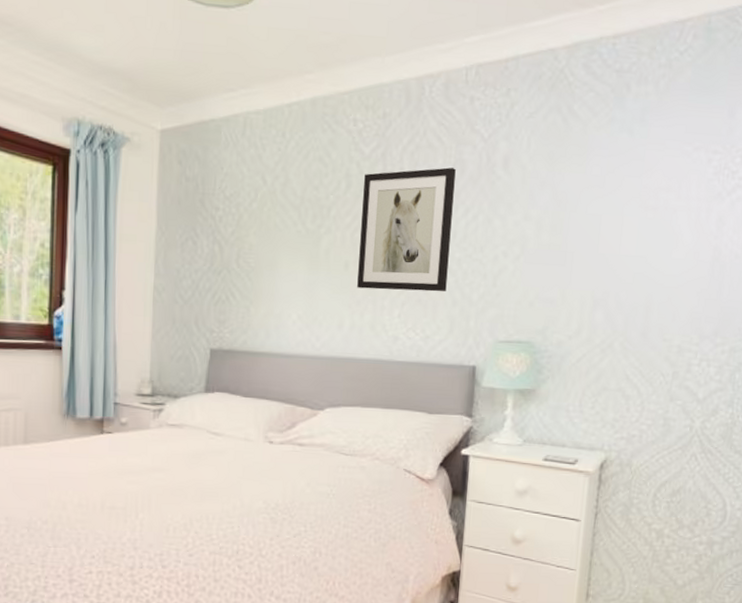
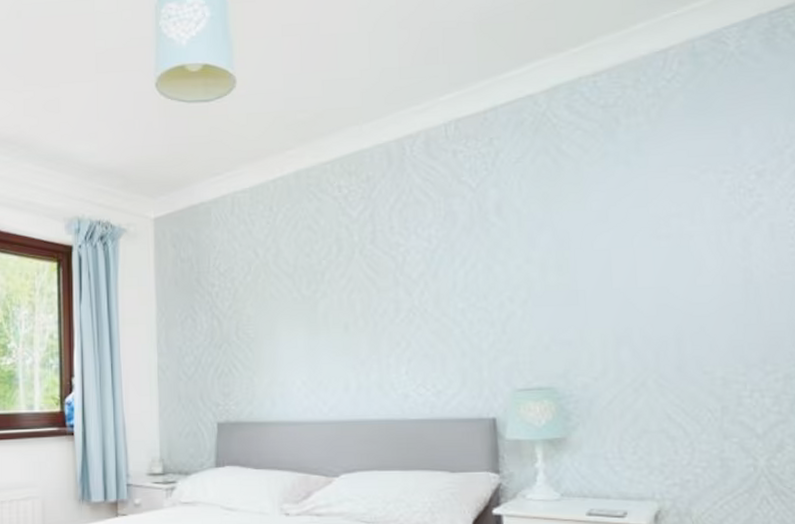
wall art: present [357,167,456,292] -> none [355,220,453,349]

